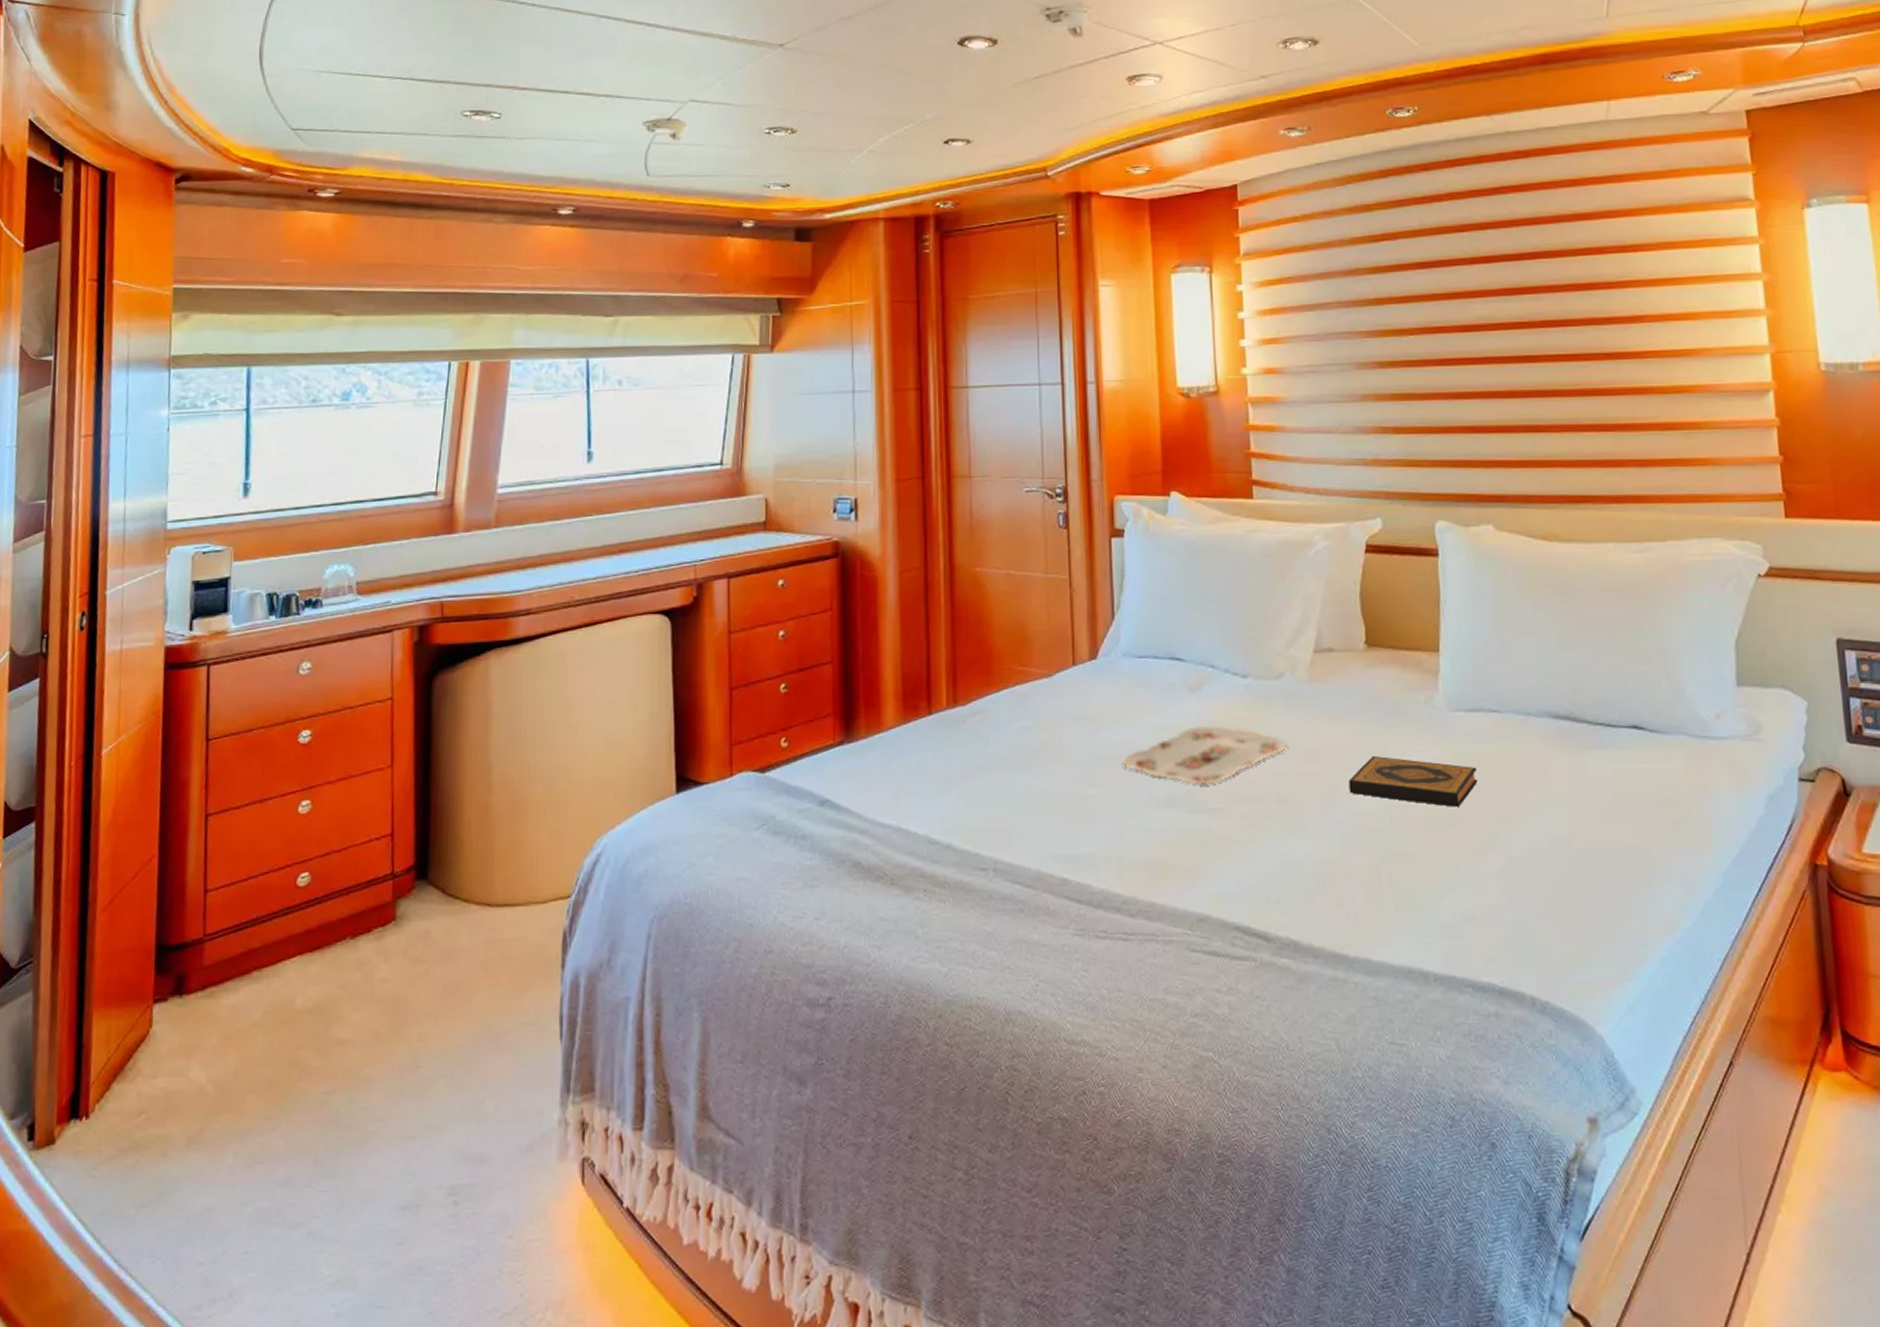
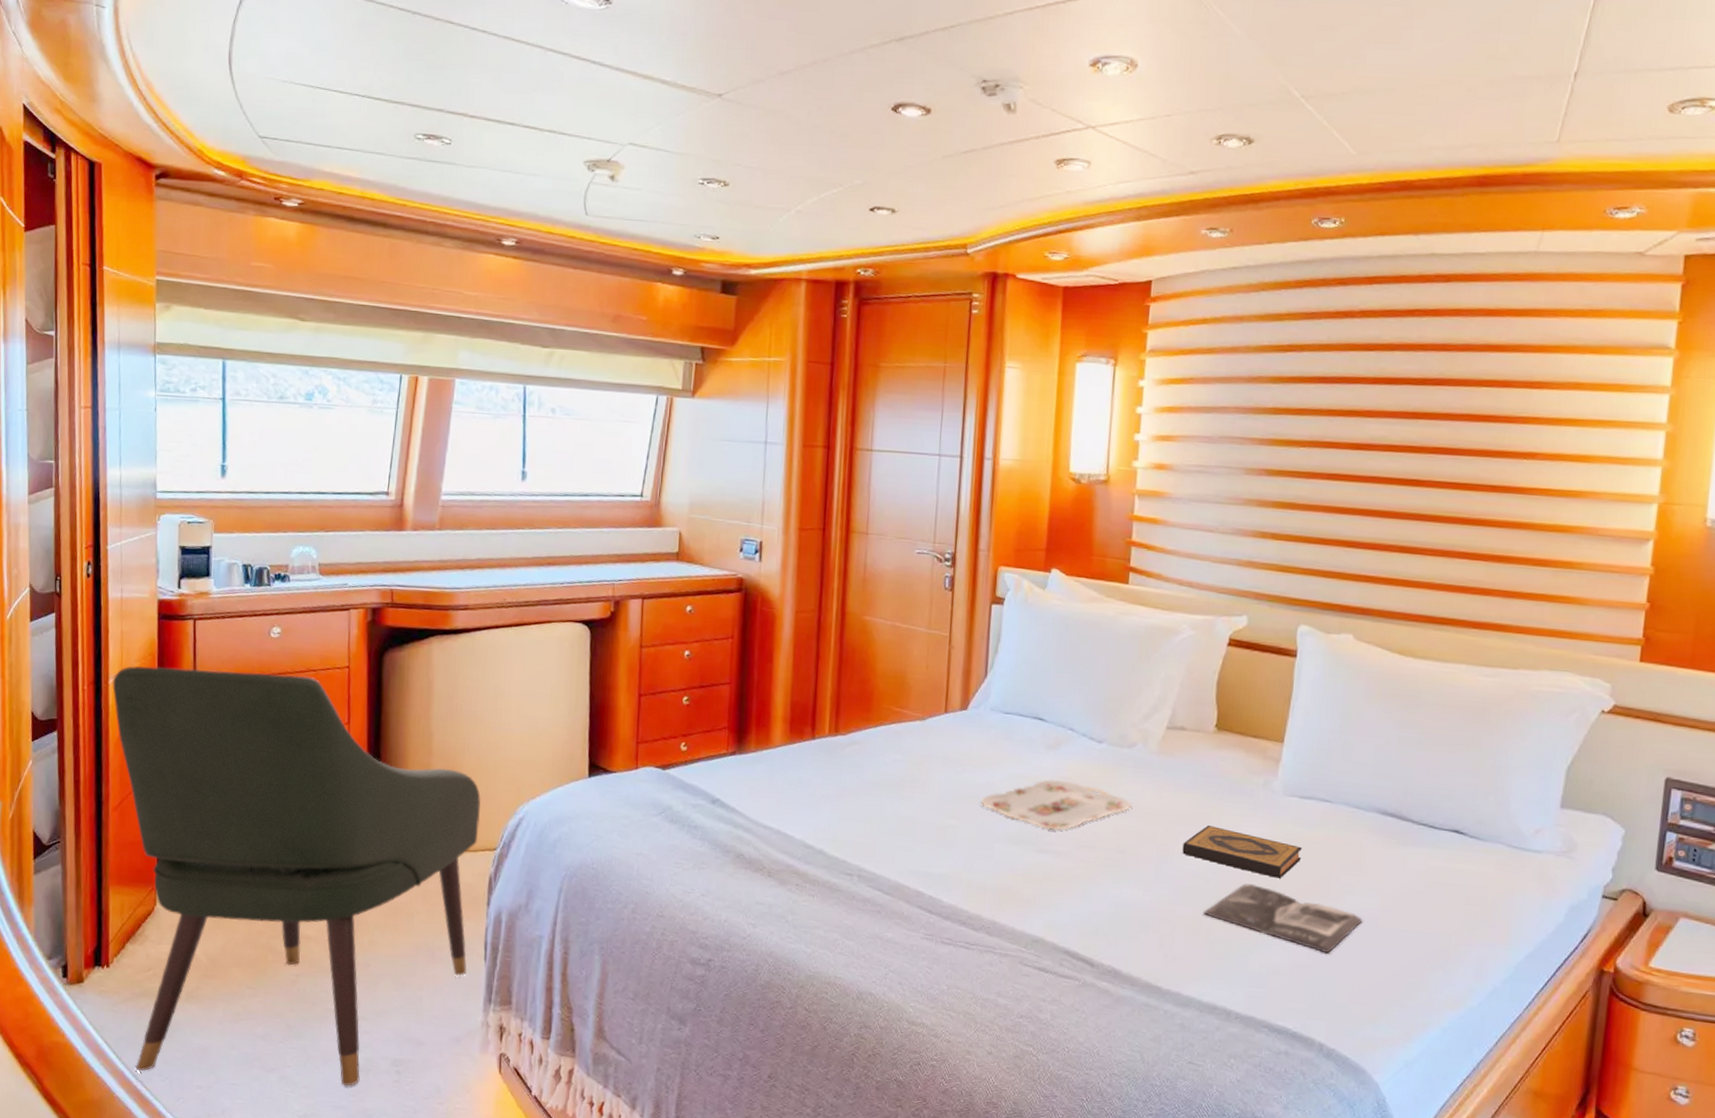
chair: none [106,716,551,1253] -> present [112,665,481,1087]
magazine: none [1382,818,1555,888] -> present [1203,883,1363,954]

